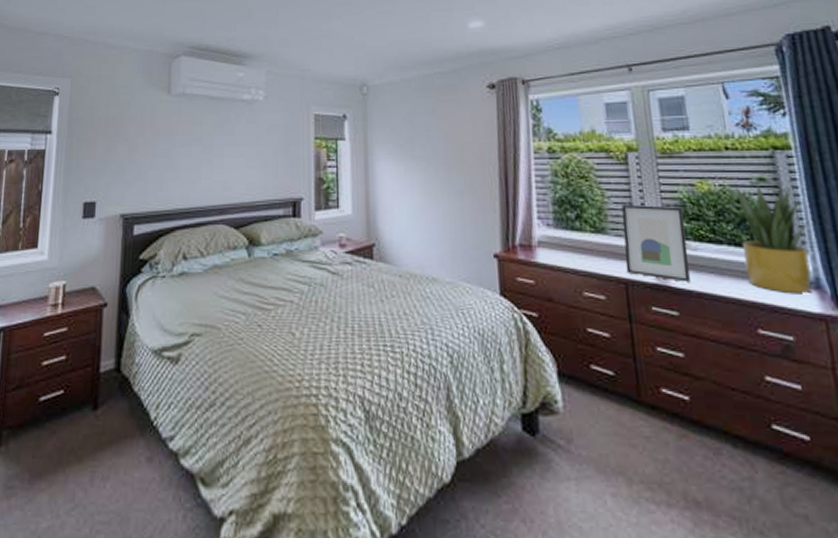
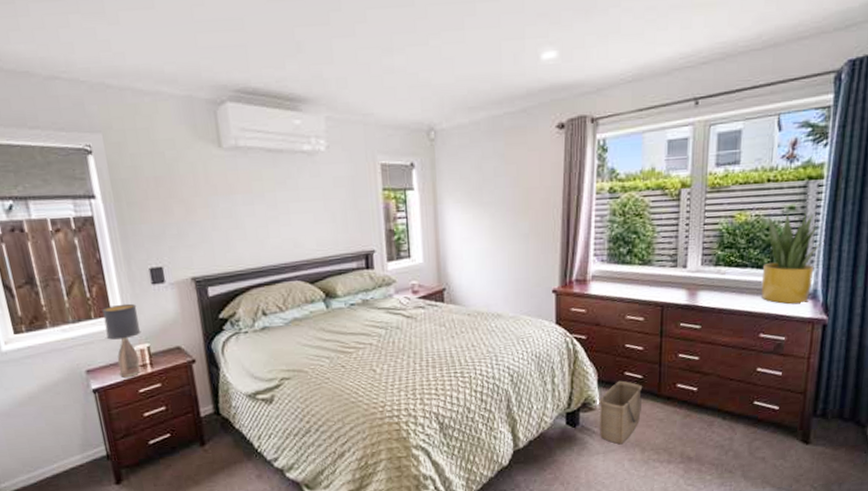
table lamp: none [26,236,63,317] -> present [102,303,141,377]
basket: none [562,376,619,469] -> present [599,380,643,445]
picture frame: present [622,204,690,282] -> none [664,237,721,301]

